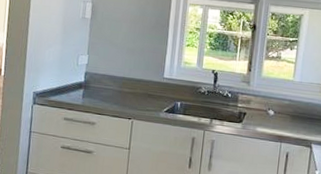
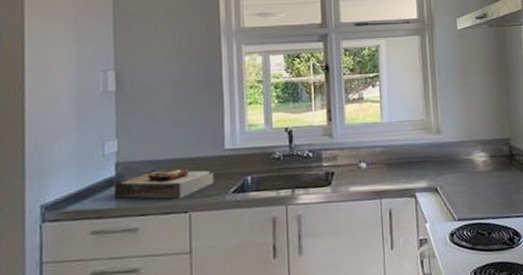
toast: none [81,82,154,108] -> present [114,167,214,199]

